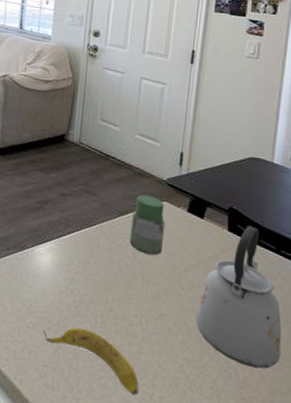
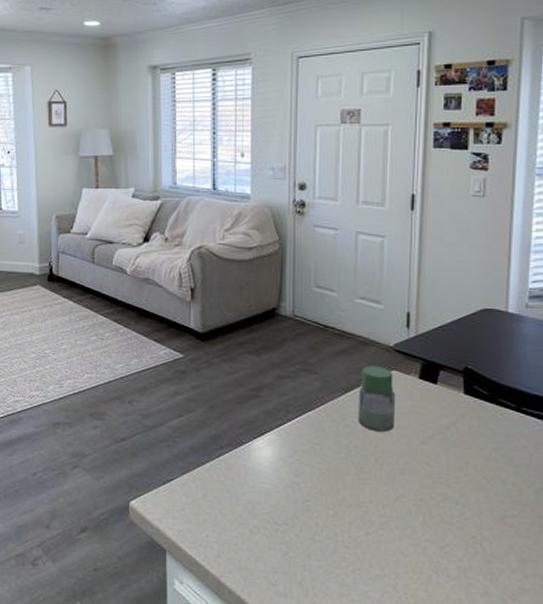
banana: present [42,327,139,396] -> none [268,524,381,589]
kettle: present [195,225,282,369] -> none [436,385,528,539]

